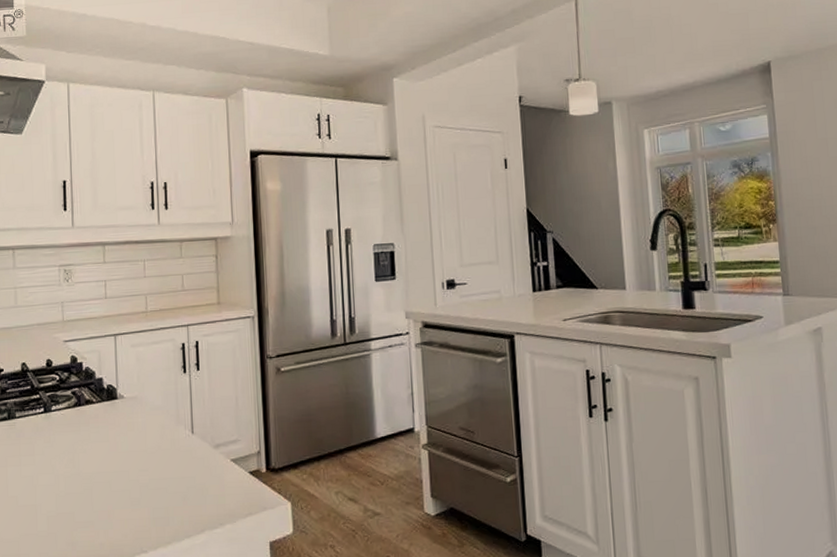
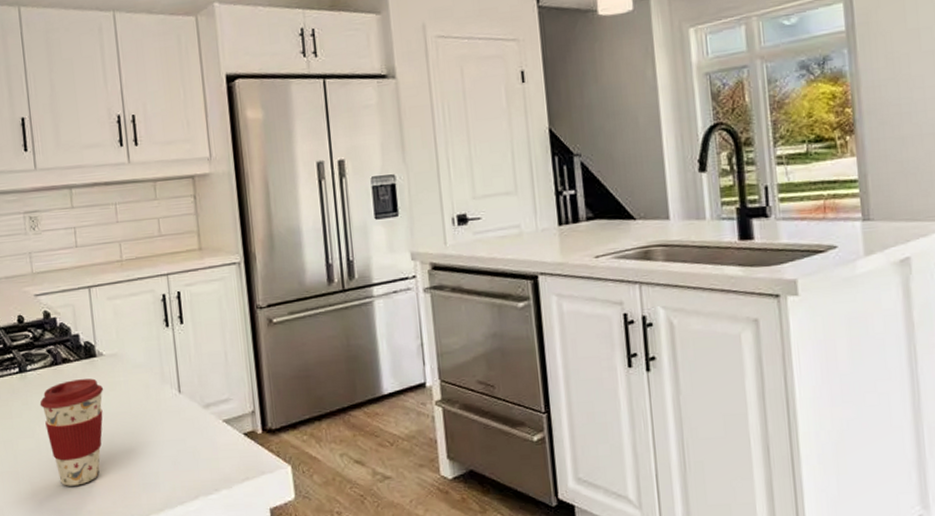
coffee cup: none [61,419,123,520] -> present [39,378,104,486]

